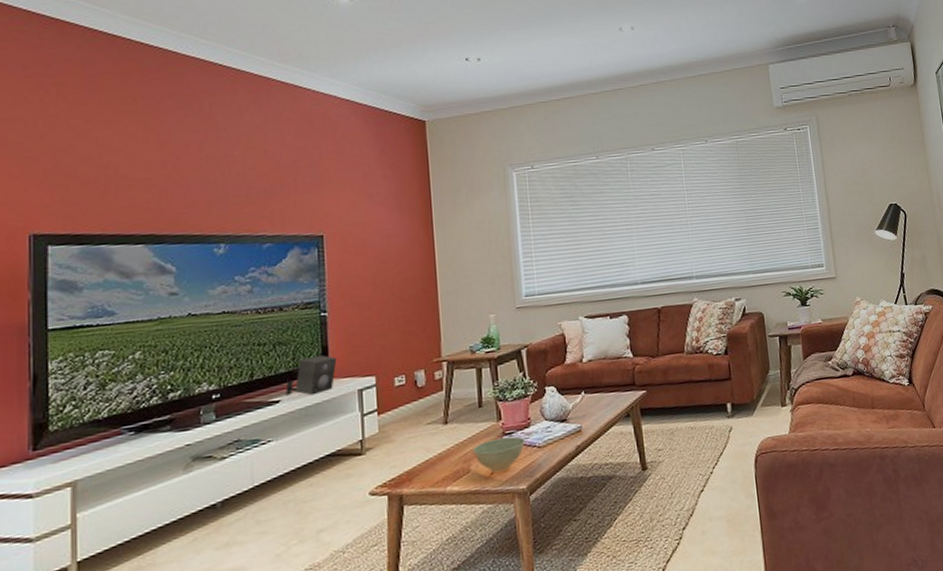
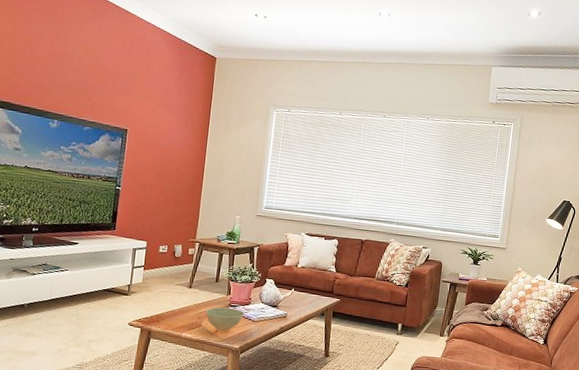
speaker: present [285,354,337,396] -> none [82,216,122,245]

